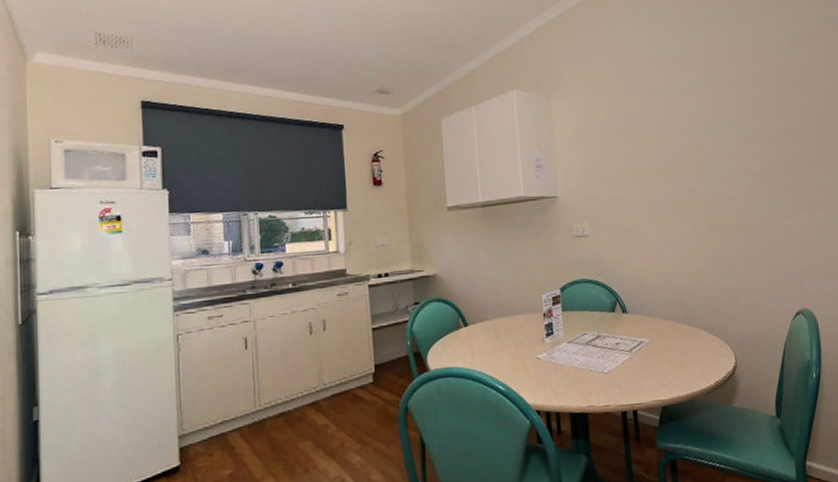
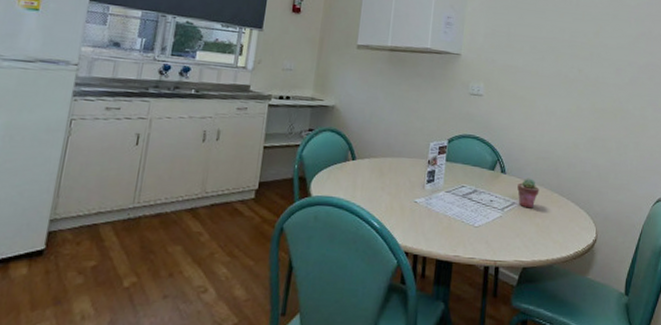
potted succulent: none [642,313,667,345] -> present [517,178,540,209]

